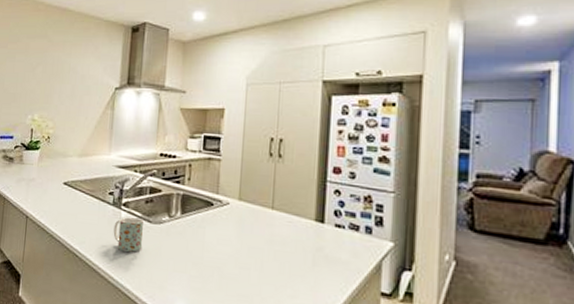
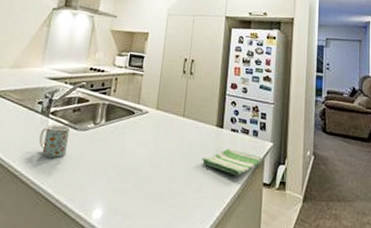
dish towel: none [299,248,379,282] -> present [202,148,263,176]

